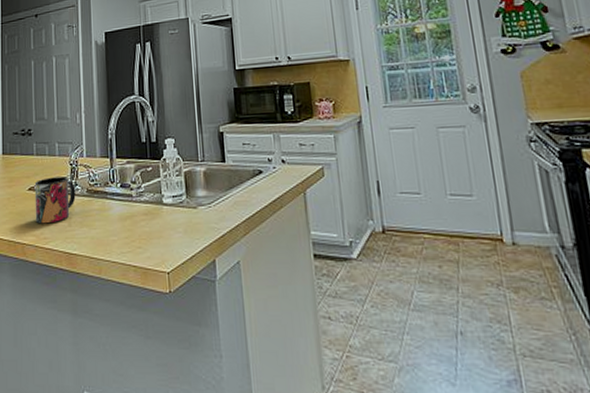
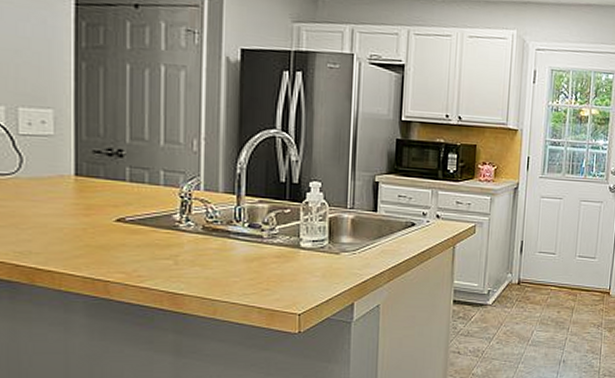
mug: present [34,177,76,224] -> none [125,209,186,261]

